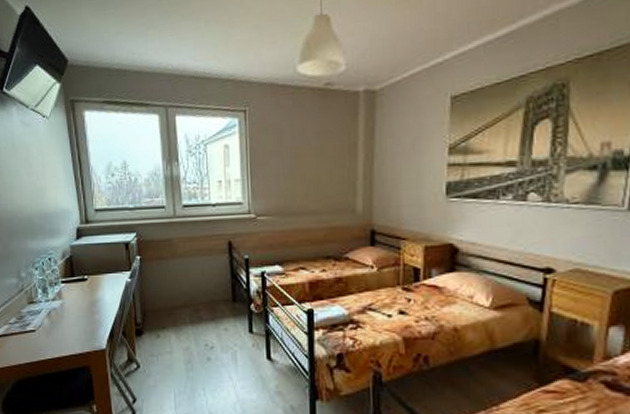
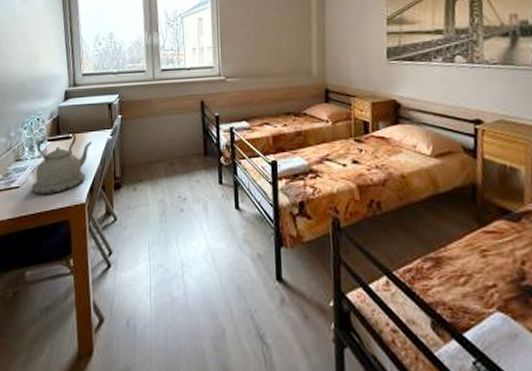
kettle: none [48,273,109,339] -> present [32,131,92,194]

